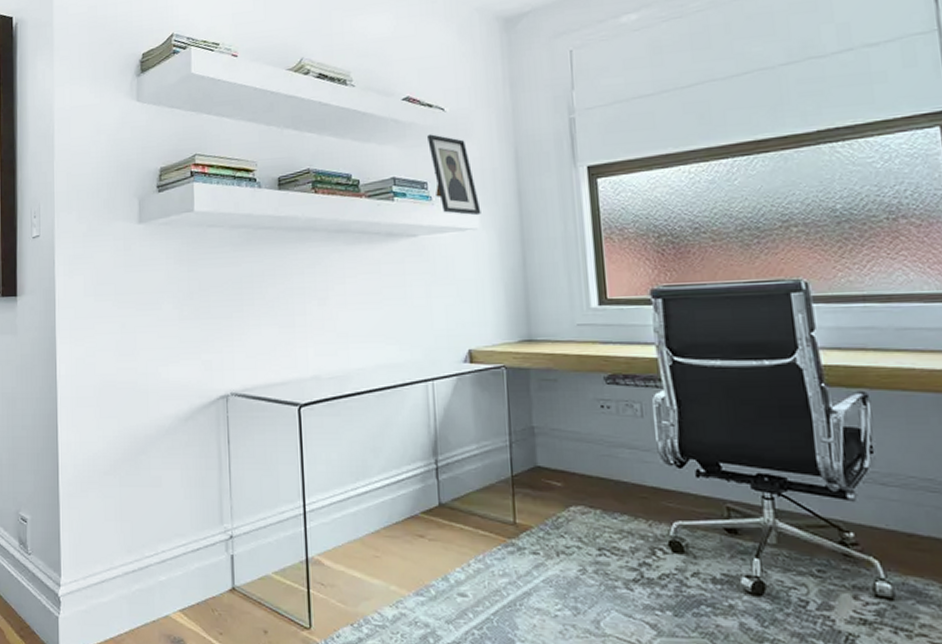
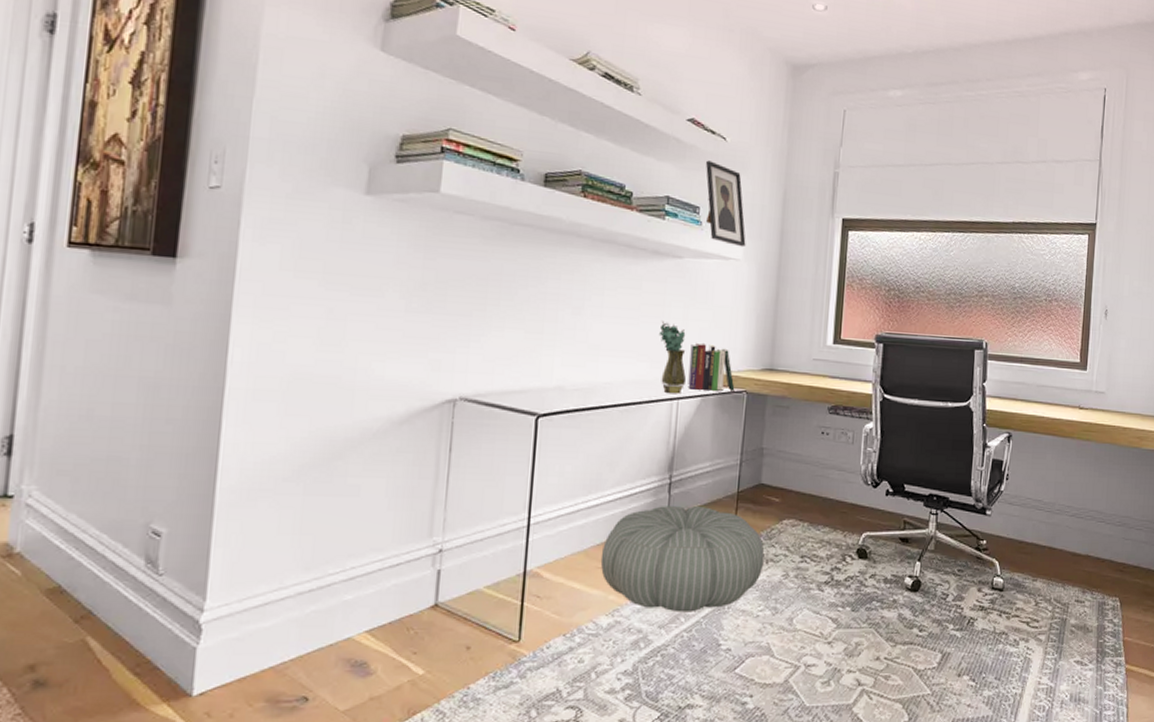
pouf: none [376,492,555,608] -> present [600,506,765,612]
vase: none [403,301,439,375] -> present [658,320,687,394]
books: none [438,319,492,369] -> present [688,342,735,392]

